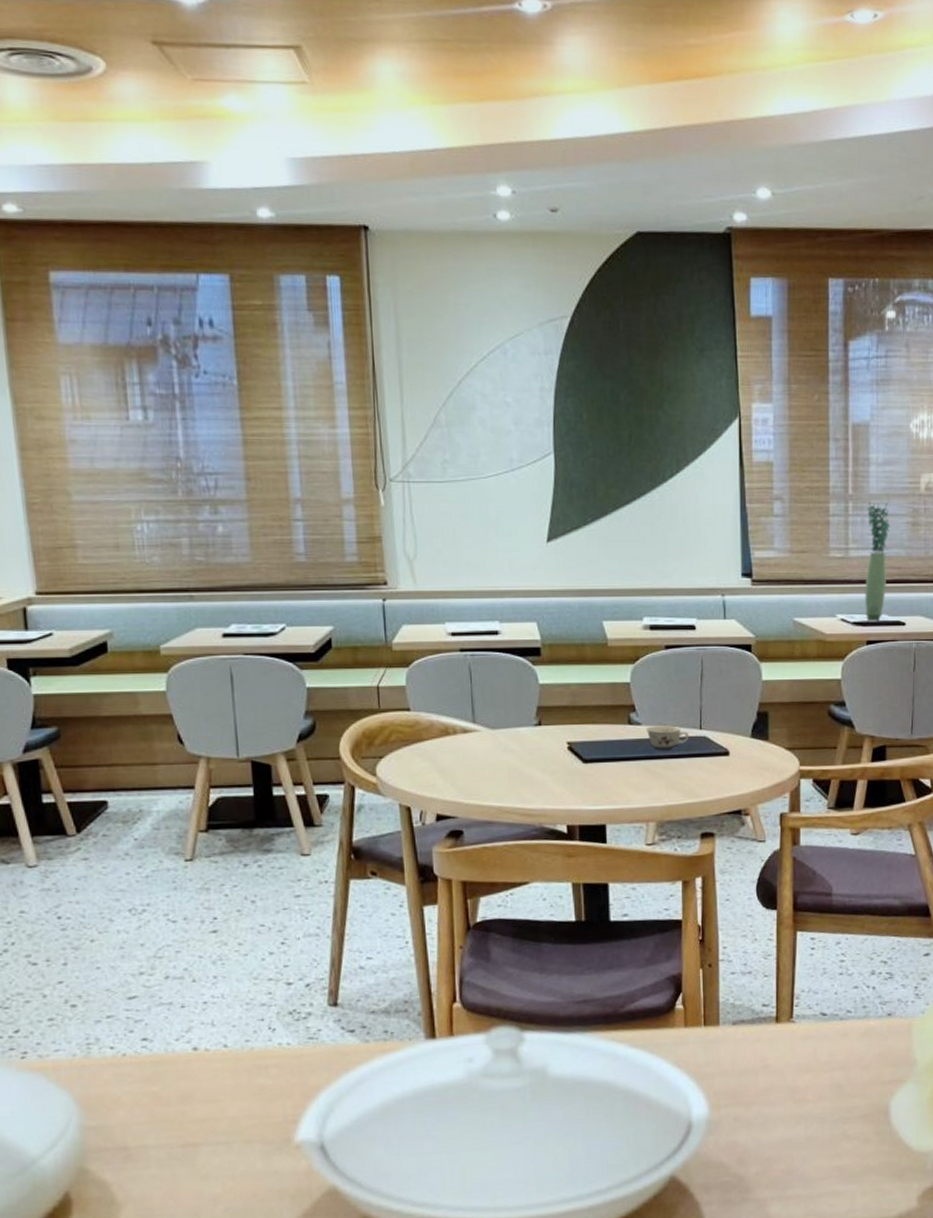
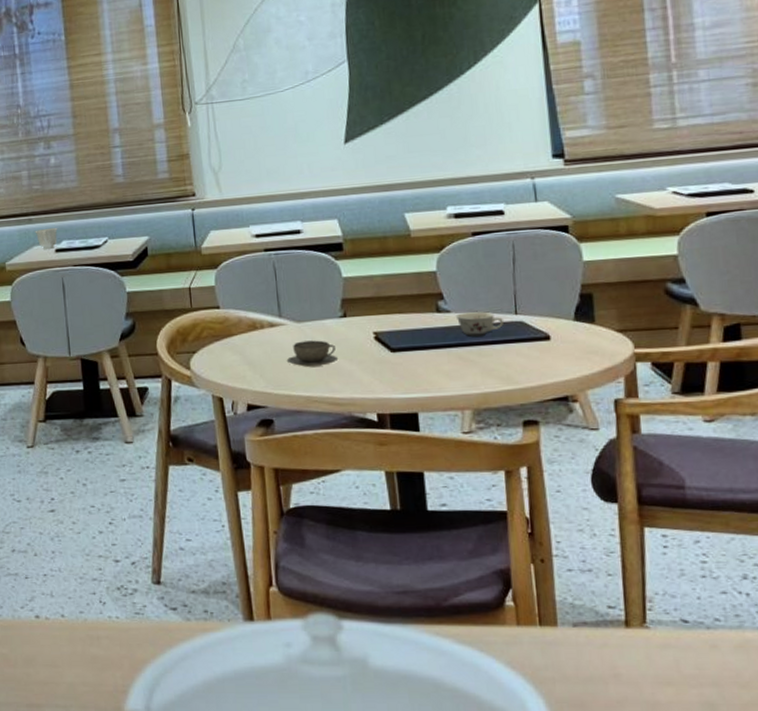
teacup: none [197,608,226,634] -> present [35,227,58,250]
teacup: none [478,748,532,777] -> present [286,340,339,368]
vase: present [864,500,890,622] -> none [694,66,726,193]

